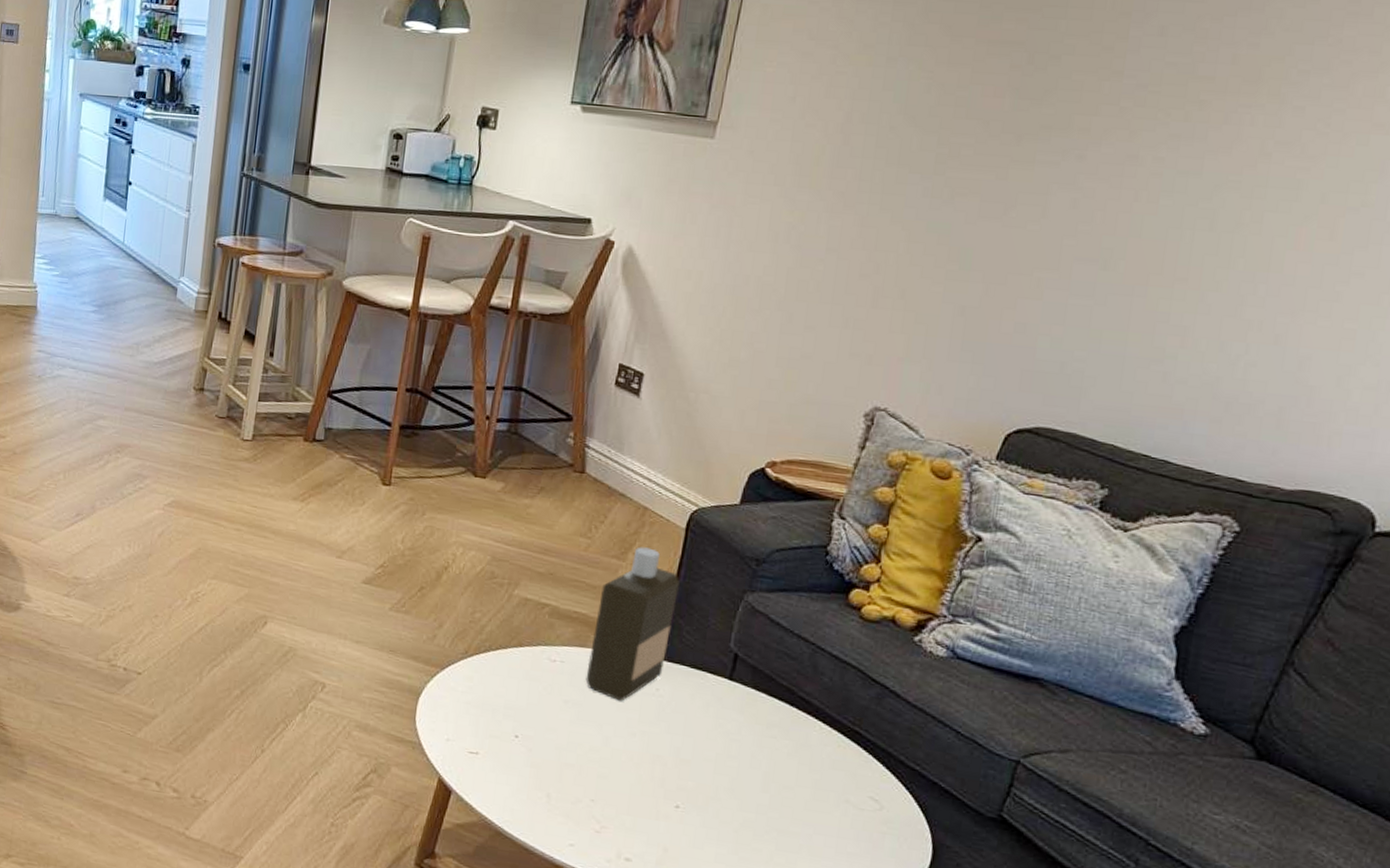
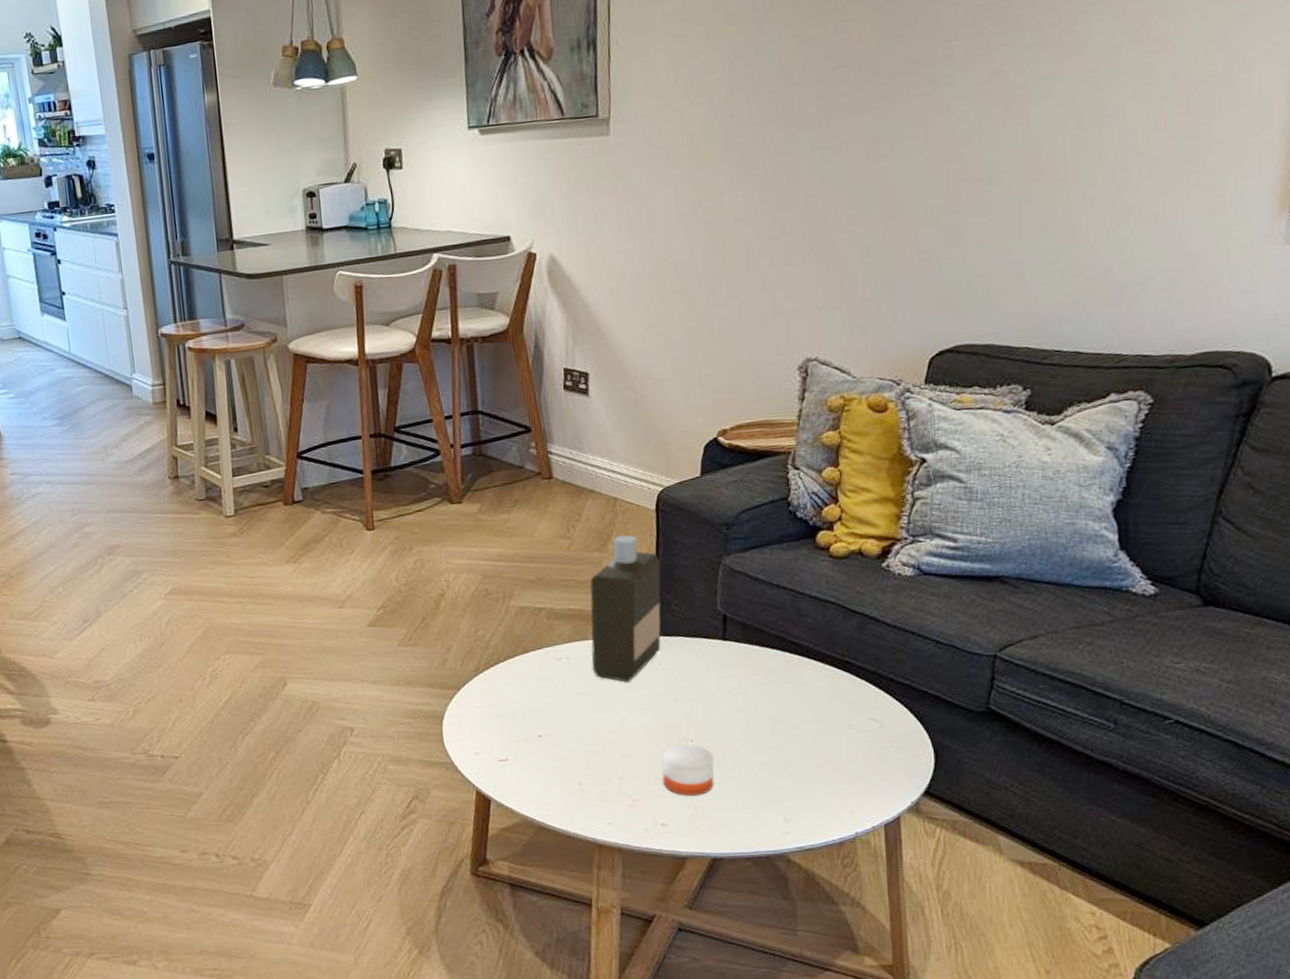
candle: none [636,775,695,837] -> present [662,739,714,796]

